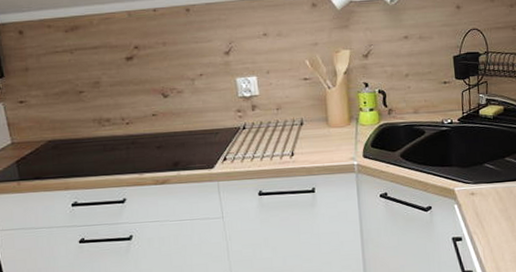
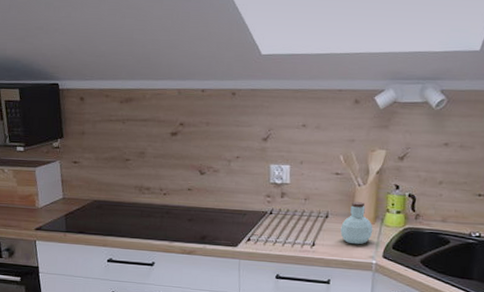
jar: none [317,103,350,148] -> present [340,201,373,245]

